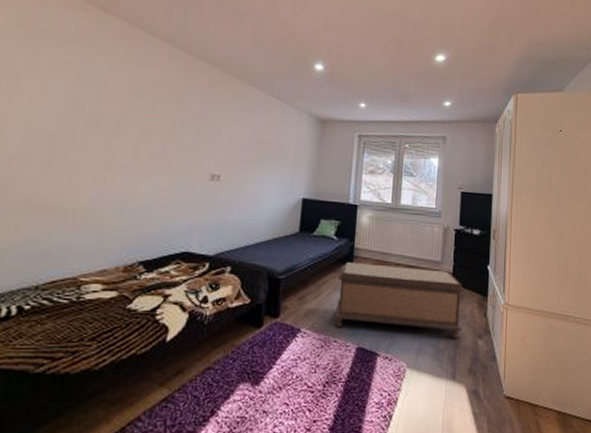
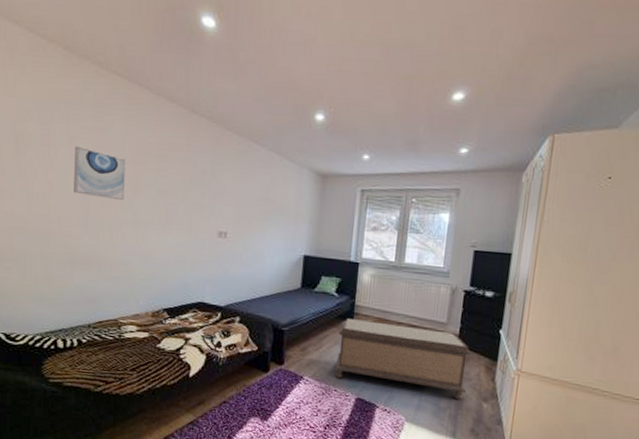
wall art: none [35,79,106,140] -> present [74,145,126,201]

